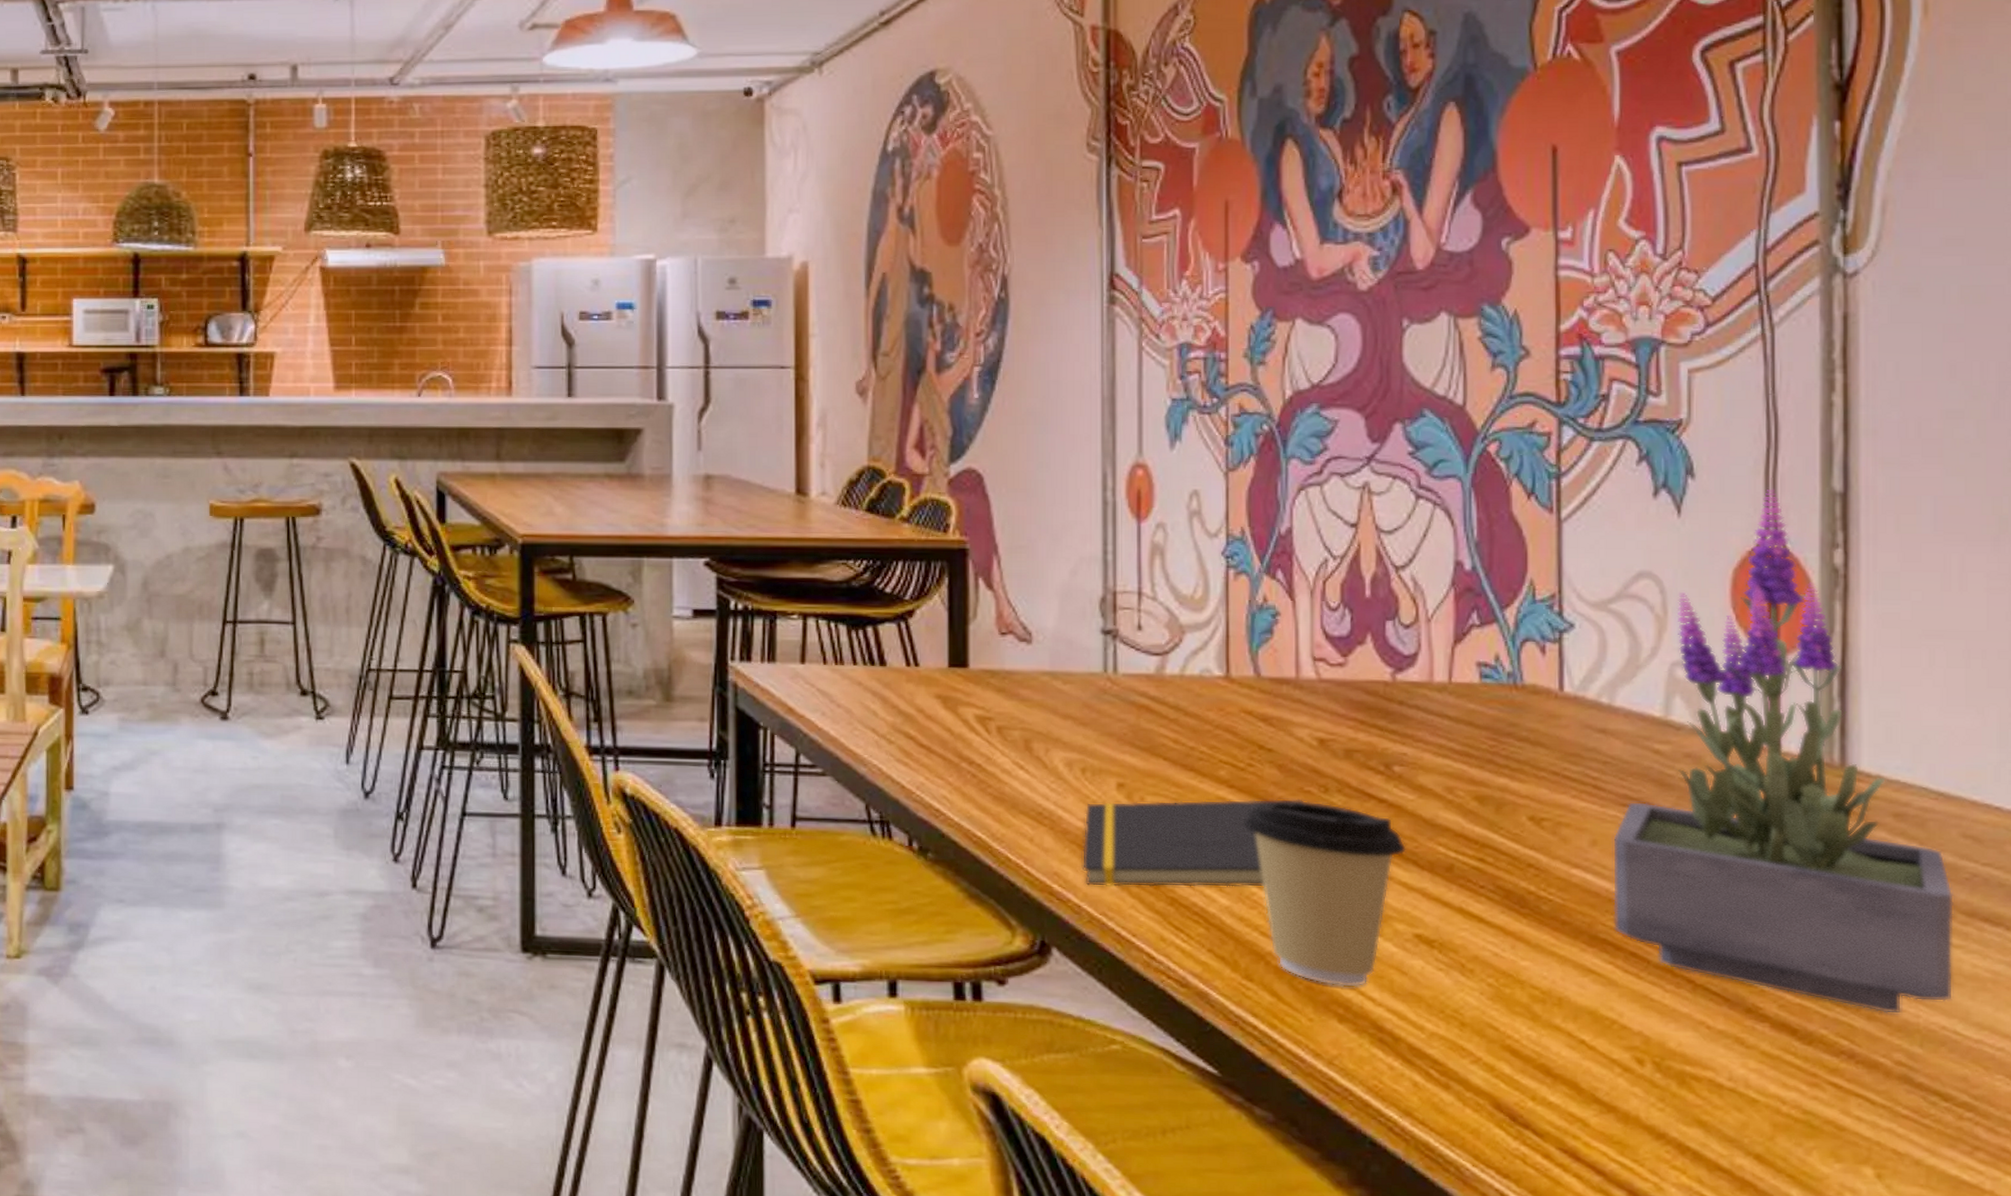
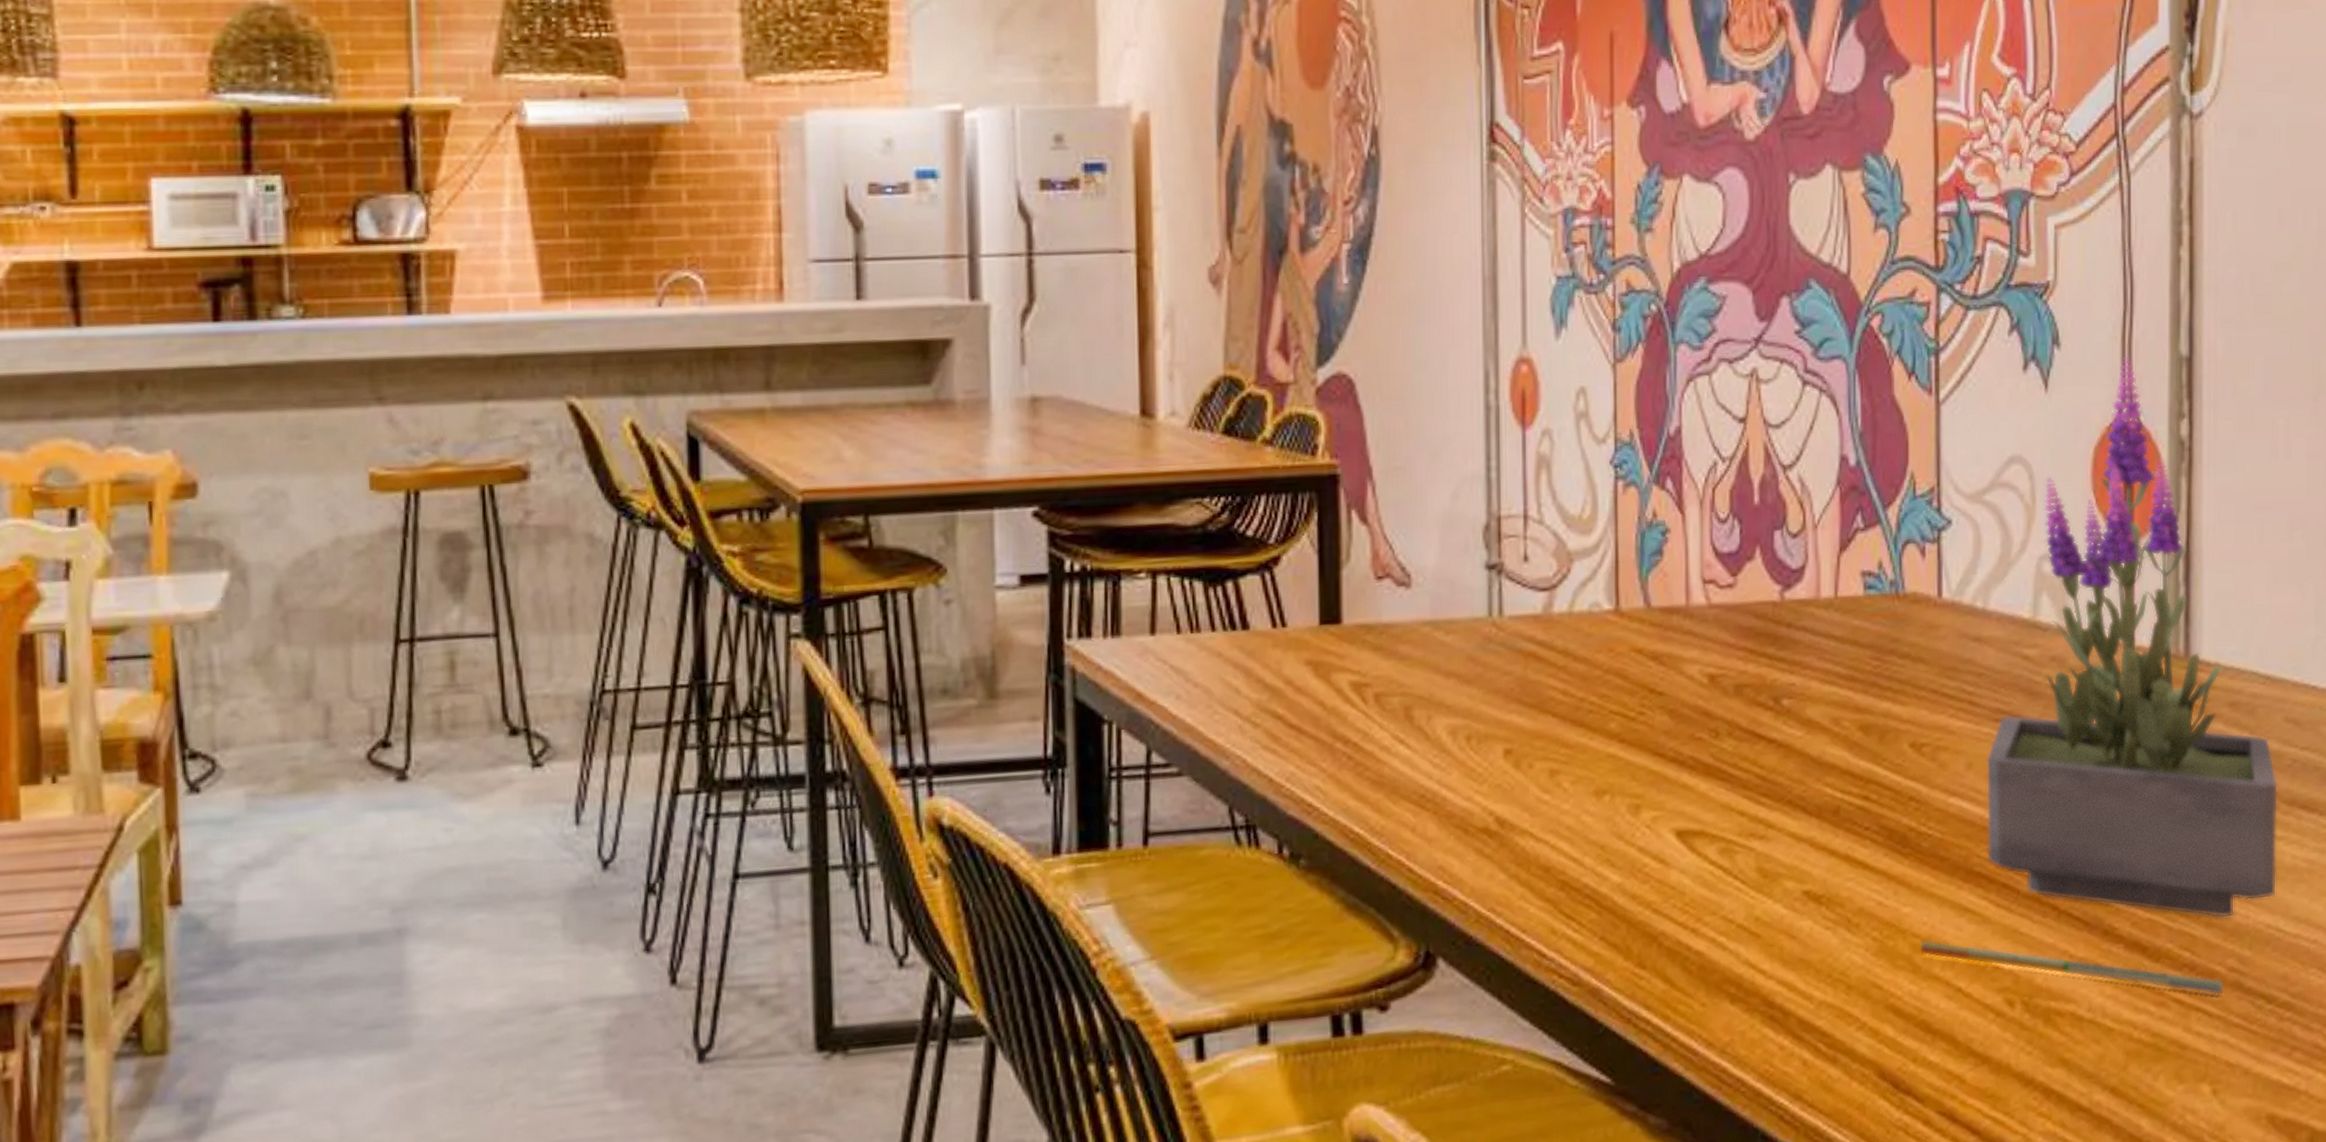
notepad: present [1081,798,1305,888] -> none [1467,747,1696,879]
coffee cup: present [1243,798,1406,987] -> none [1634,748,1795,962]
pen: none [1539,992,1889,1086] -> present [1919,940,2224,996]

